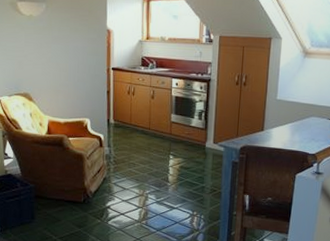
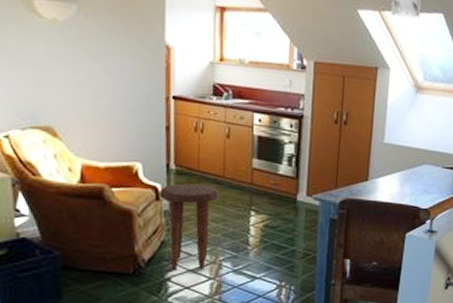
side table: none [102,134,146,200] -> present [159,183,220,270]

